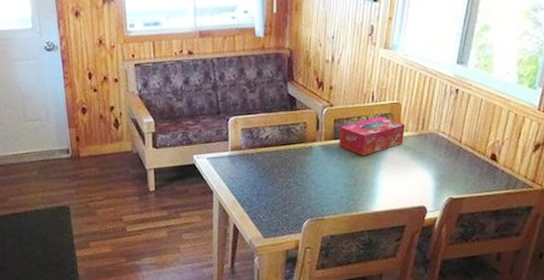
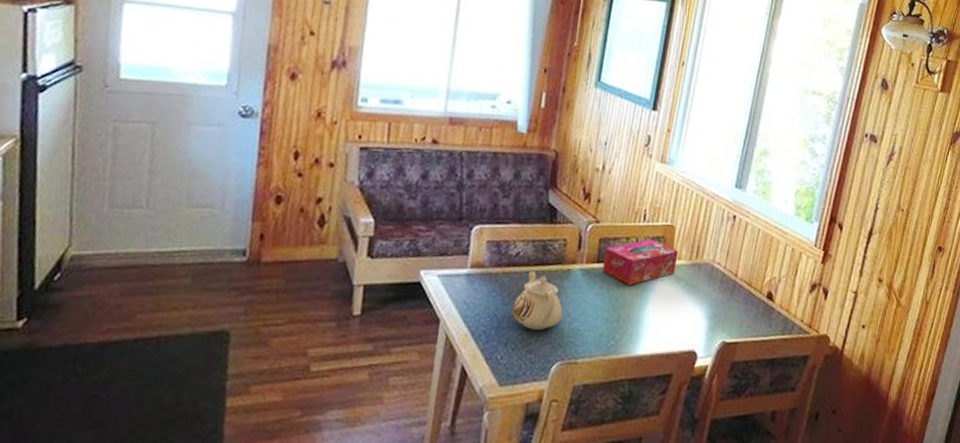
teapot: none [267,150,309,196] -> present [512,271,563,331]

